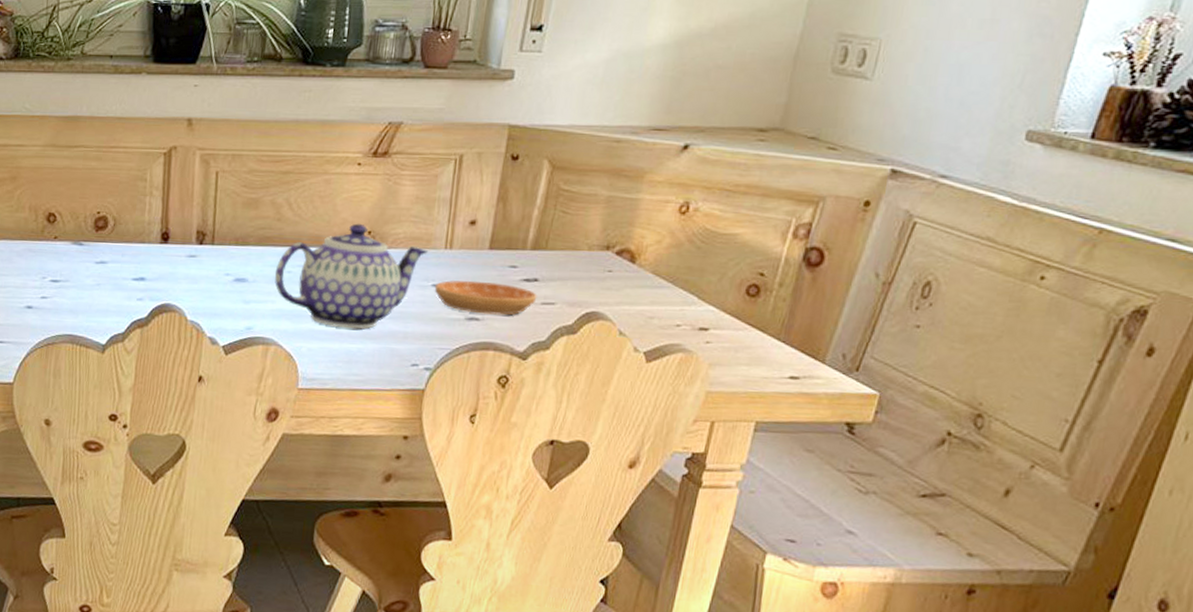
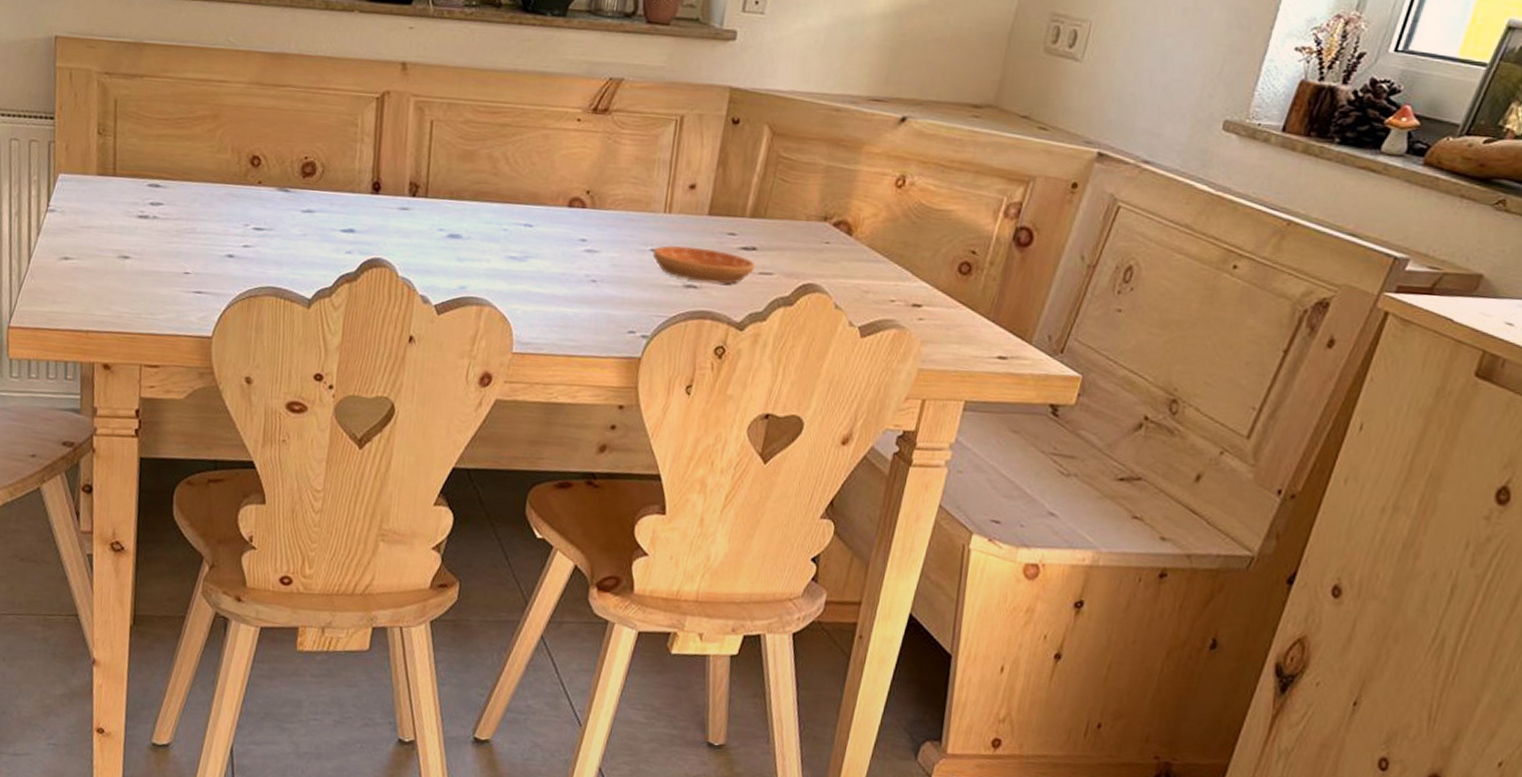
teapot: present [274,223,428,329] -> none [489,182,647,293]

